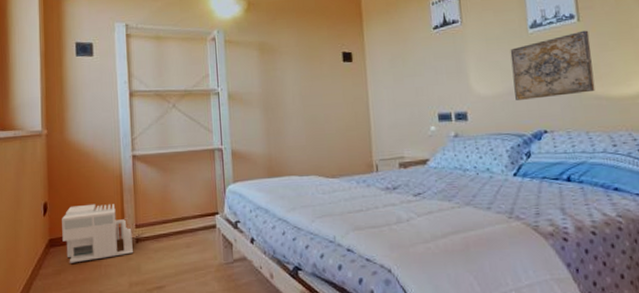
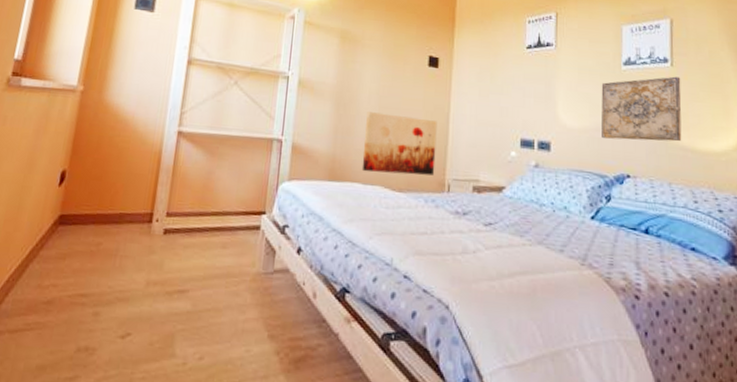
architectural model: present [62,204,134,263] -> none [75,179,162,248]
wall art: none [293,110,362,165] -> present [361,112,437,176]

